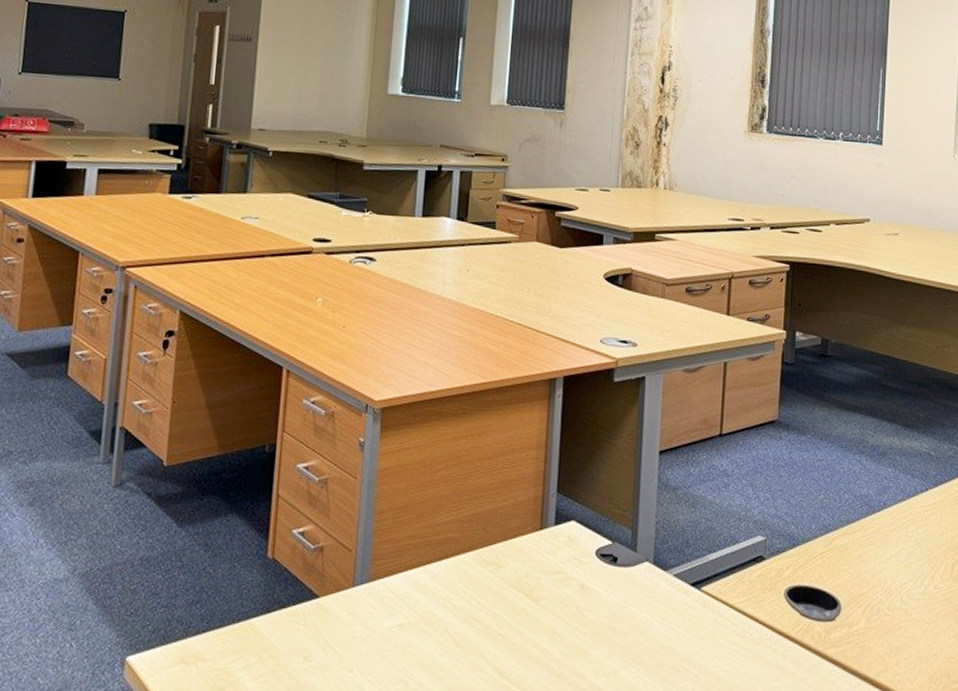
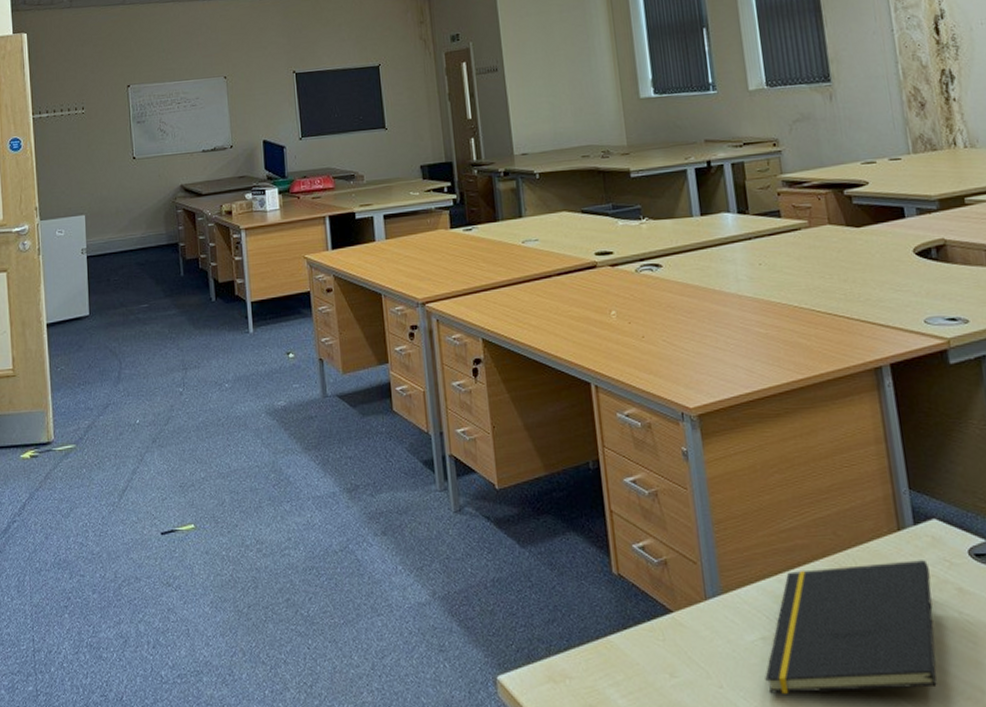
notepad: none [394,557,560,678] -> present [765,560,937,694]

